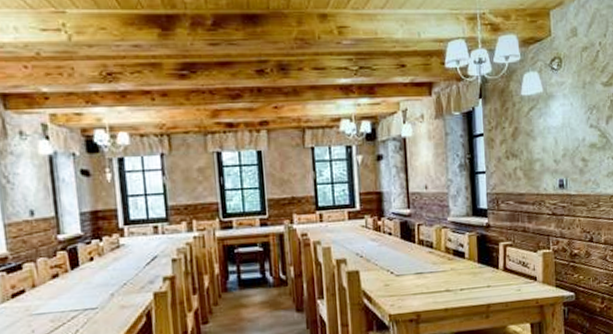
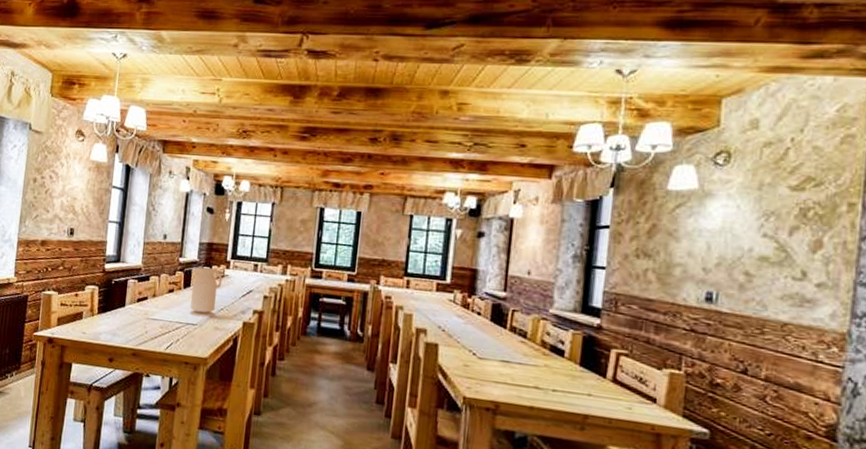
water jug: none [78,239,119,299] -> present [190,266,223,318]

